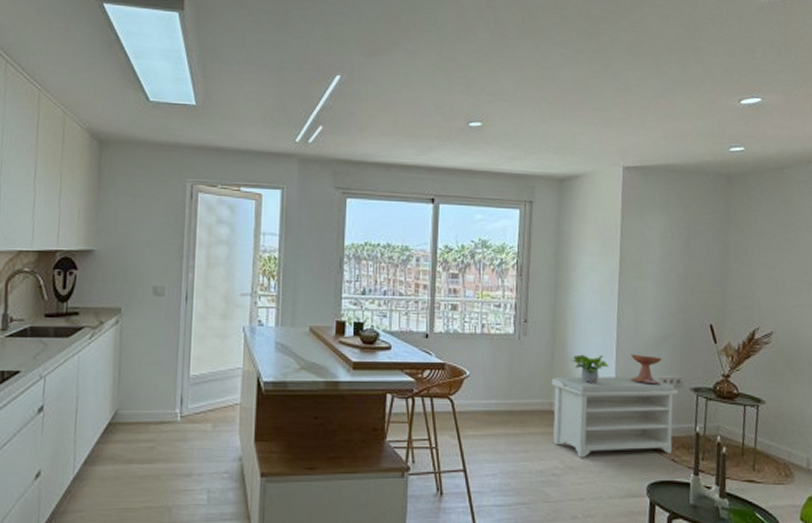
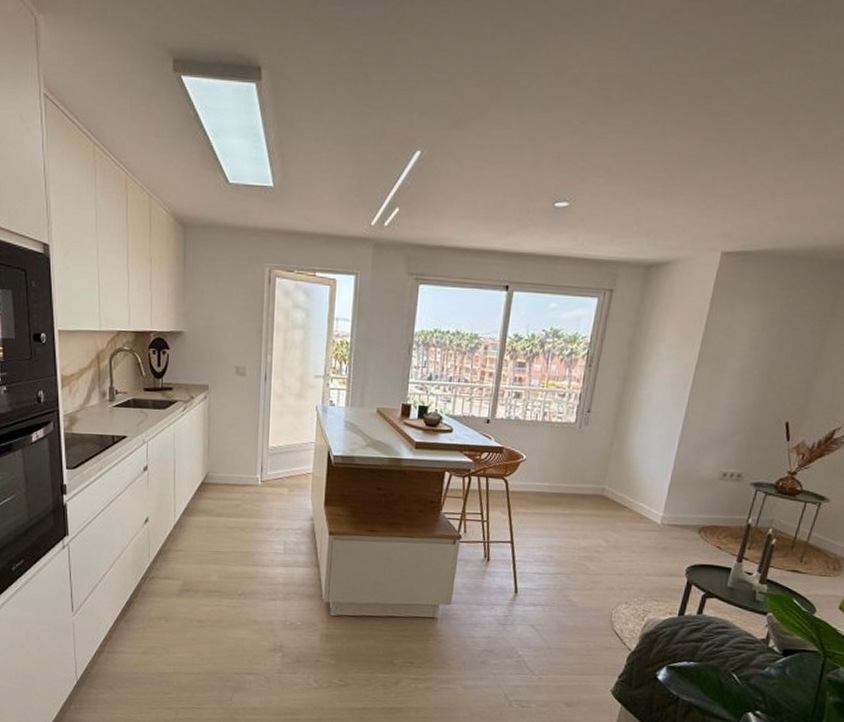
bench: present [551,376,679,458] -> none [599,465,738,541]
potted plant: present [571,354,610,384] -> none [629,445,669,474]
chalice: present [631,354,662,385] -> none [689,447,726,478]

